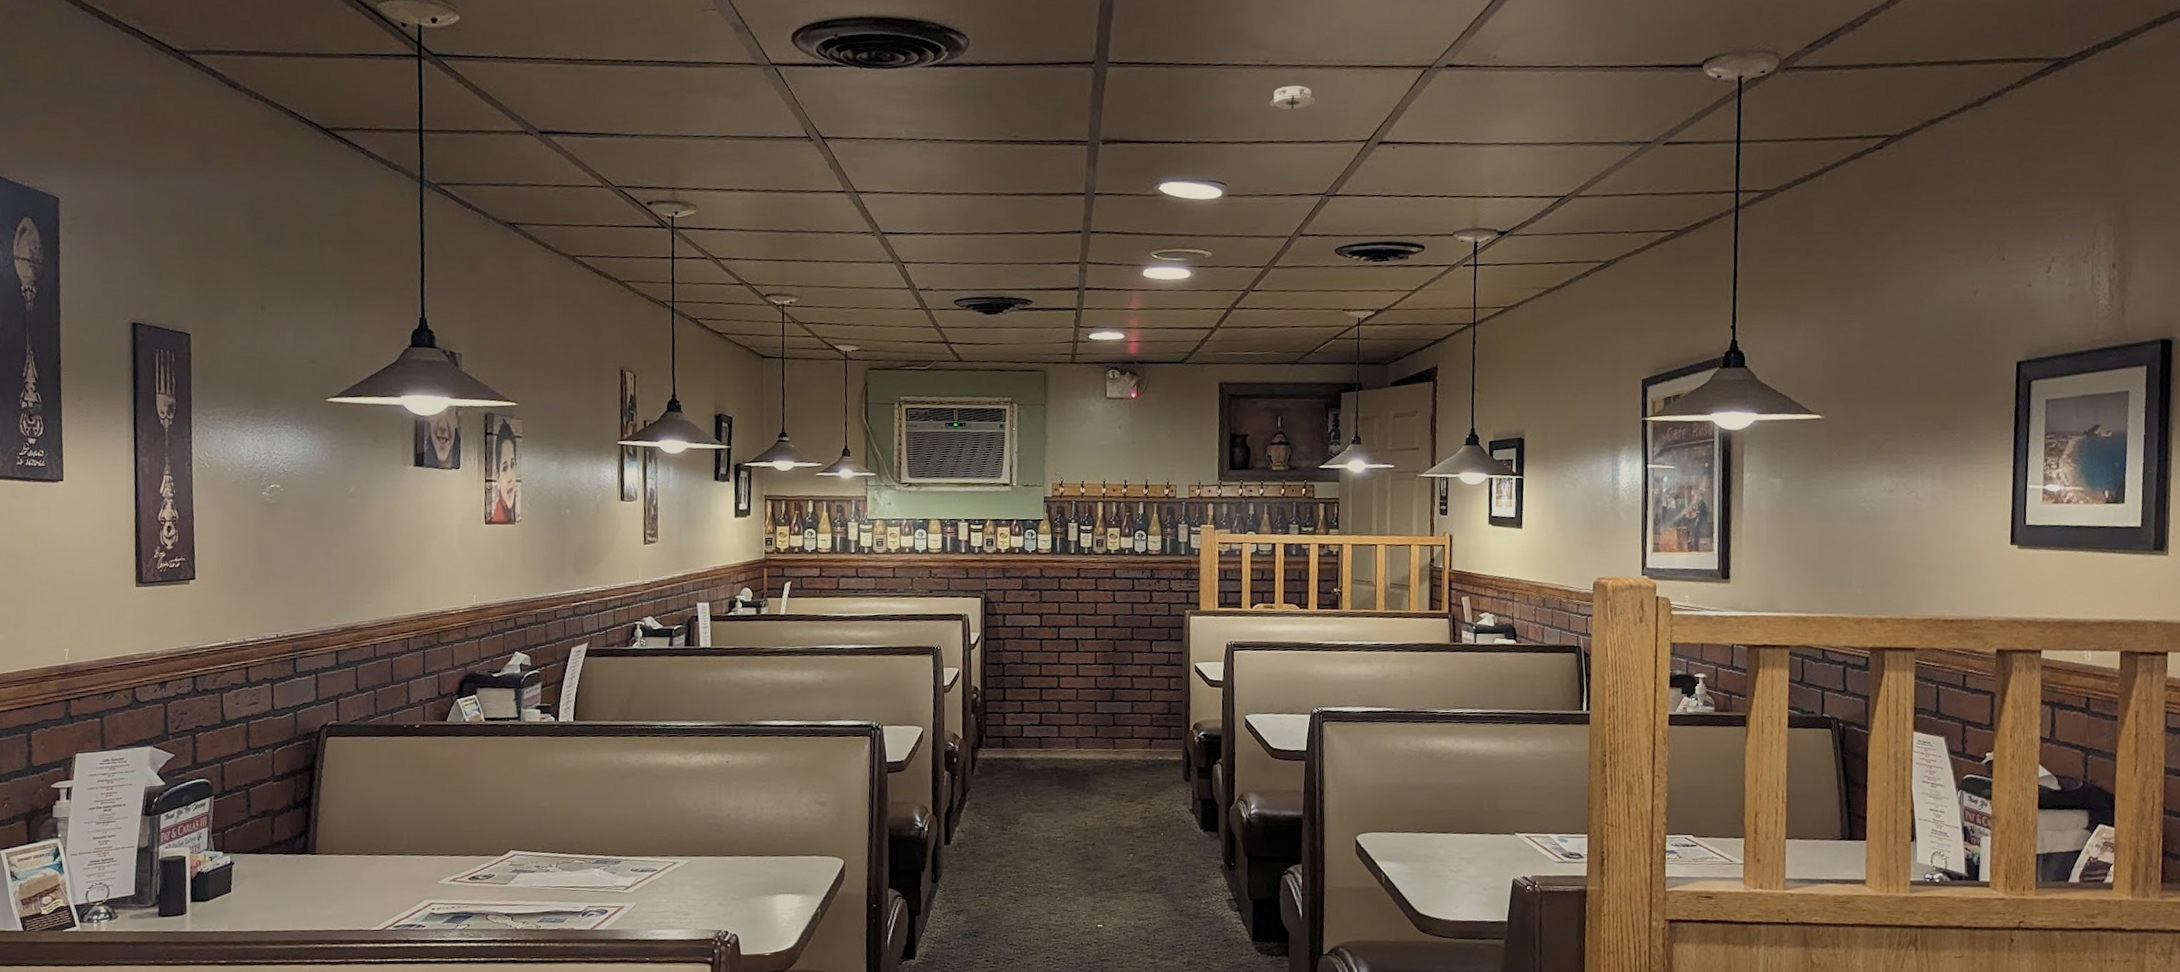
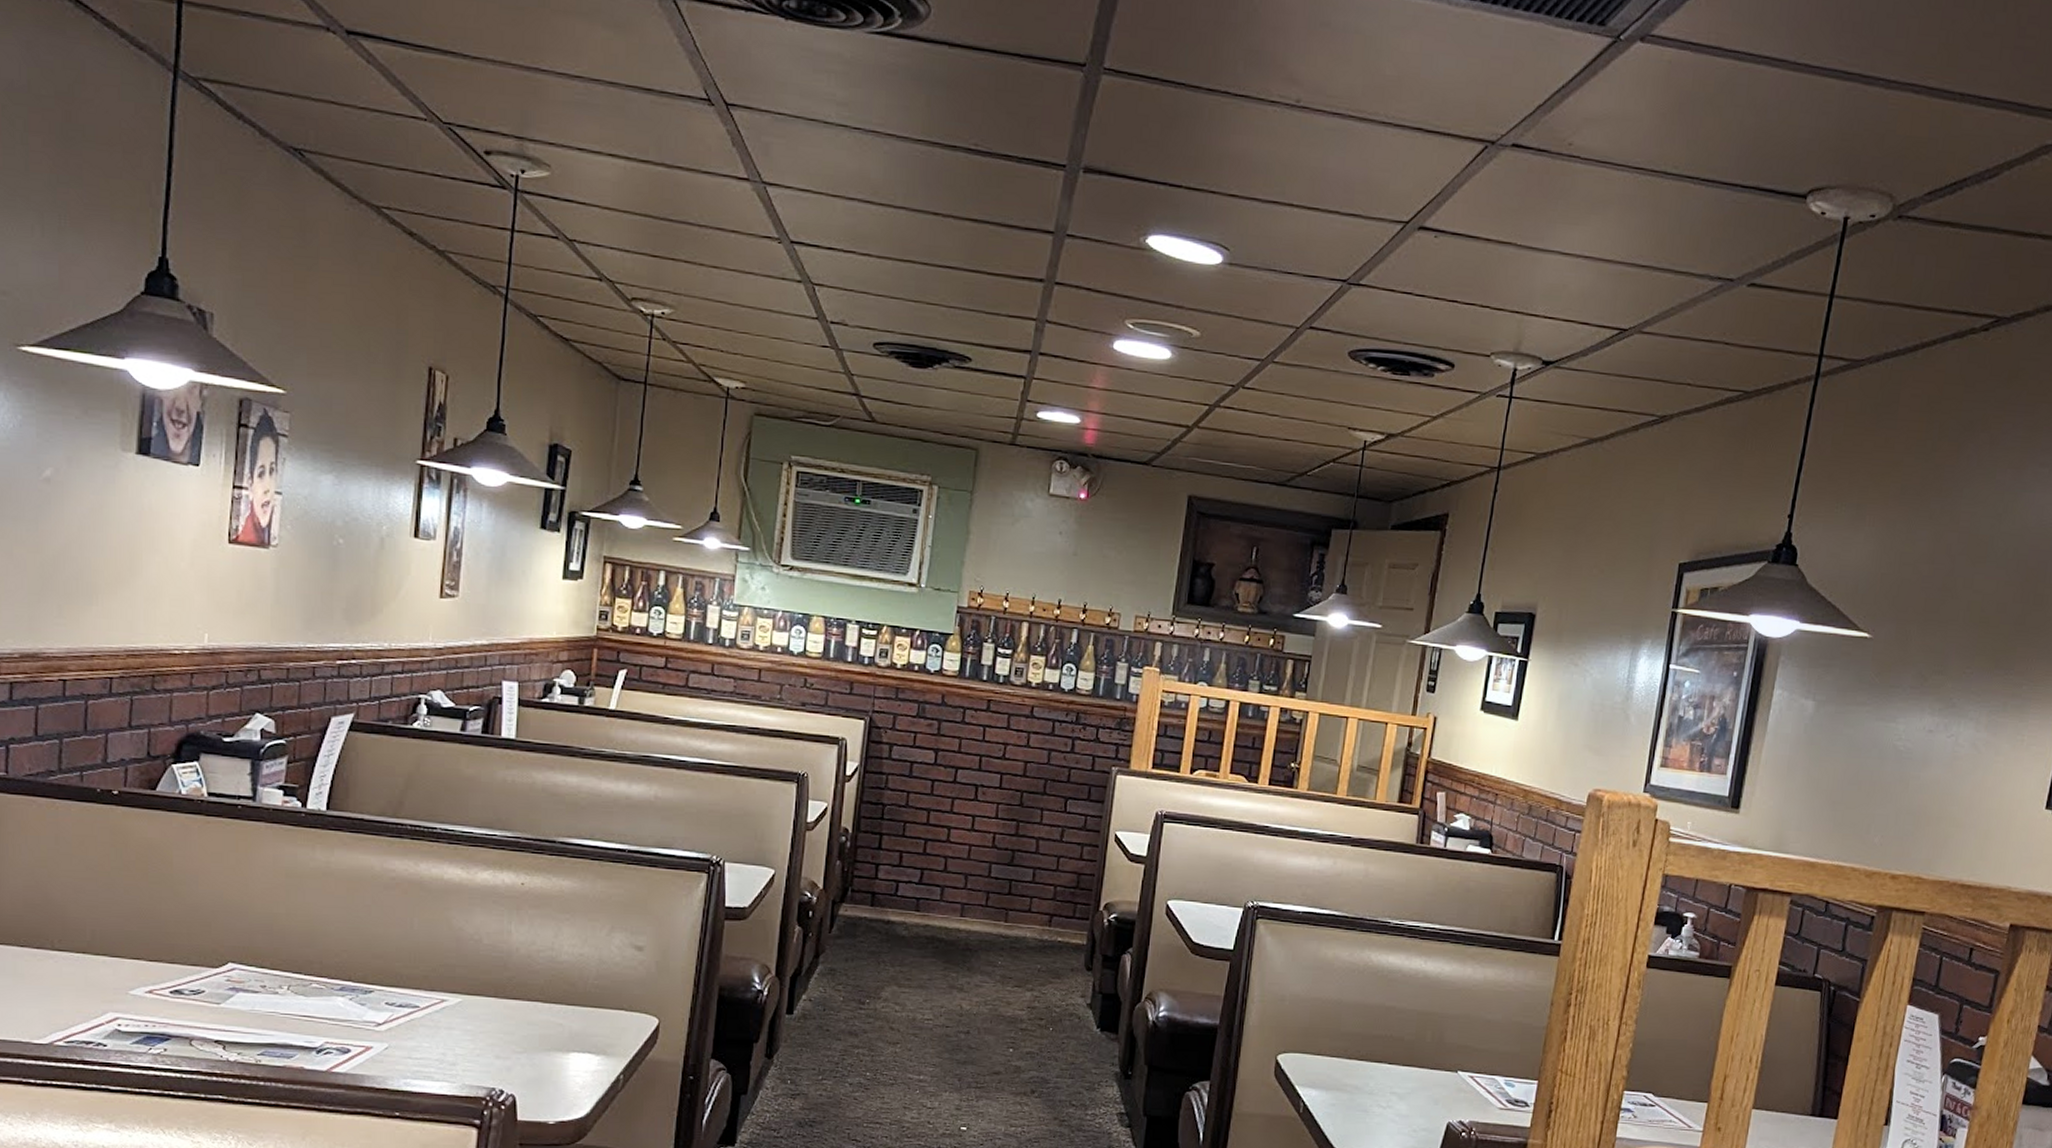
smoke detector: present [1267,85,1316,111] -> none [1292,137,1351,169]

